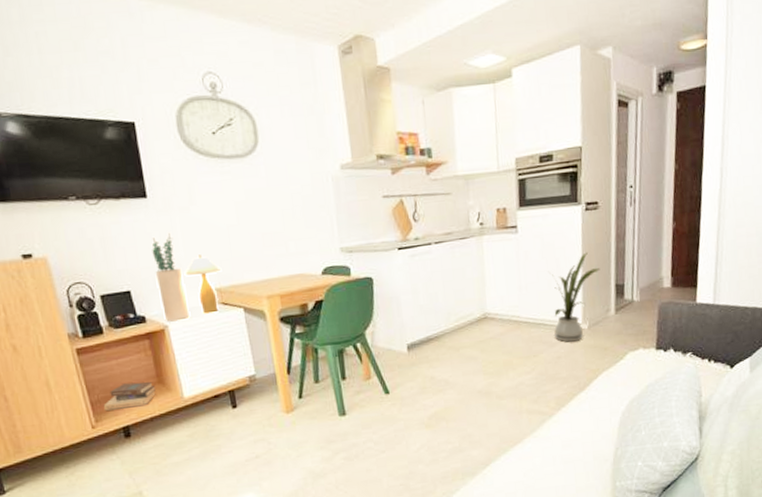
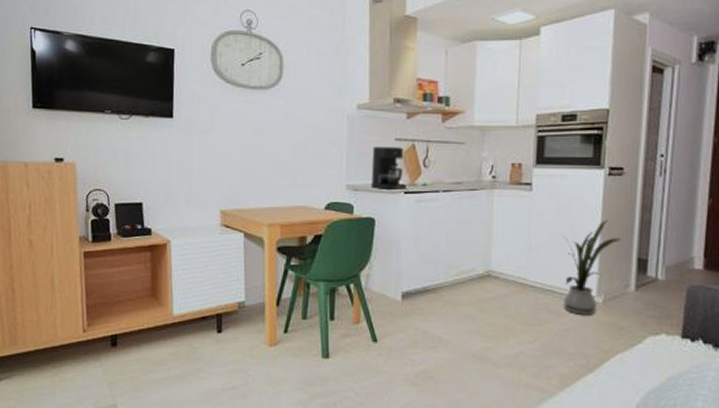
books: present [103,381,156,411] -> none [97,292,148,317]
vase: present [152,233,190,322] -> none [168,153,193,238]
table lamp: present [185,254,221,314] -> none [195,176,228,234]
coffee maker: none [361,204,399,249] -> present [370,147,406,191]

